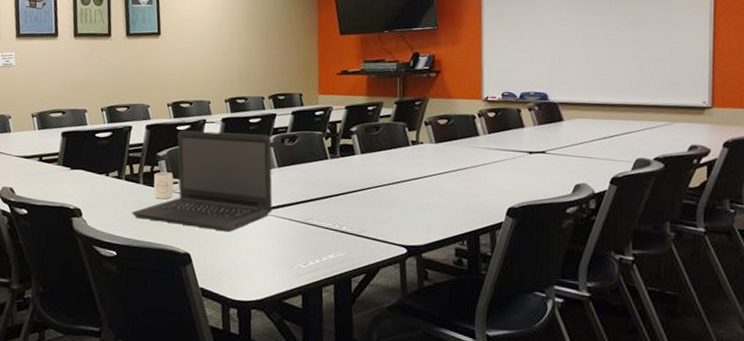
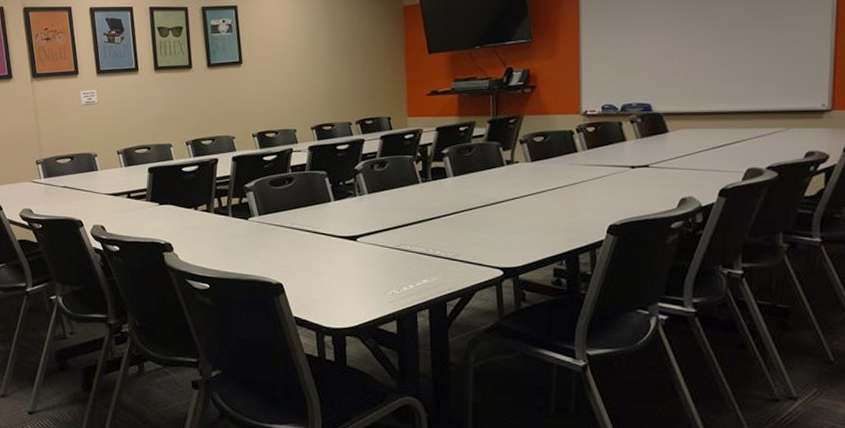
laptop: present [132,130,273,232] -> none [222,160,364,261]
mug: present [153,172,181,200] -> none [242,203,270,231]

